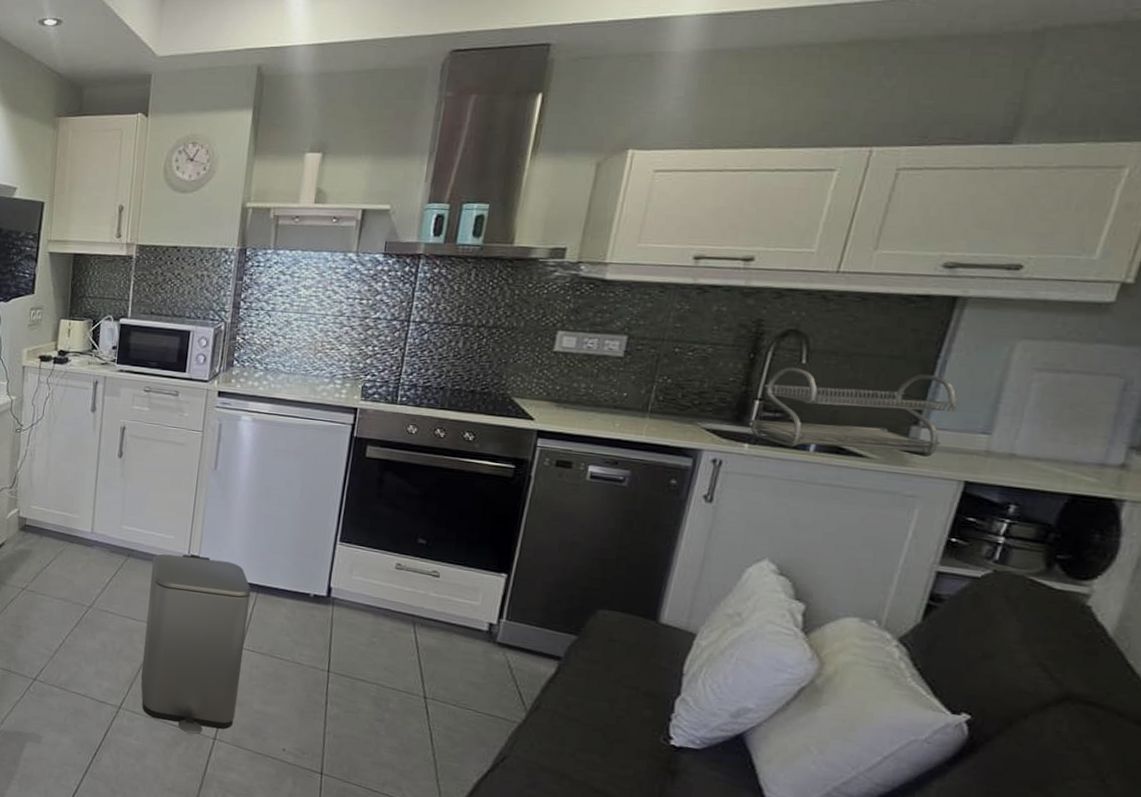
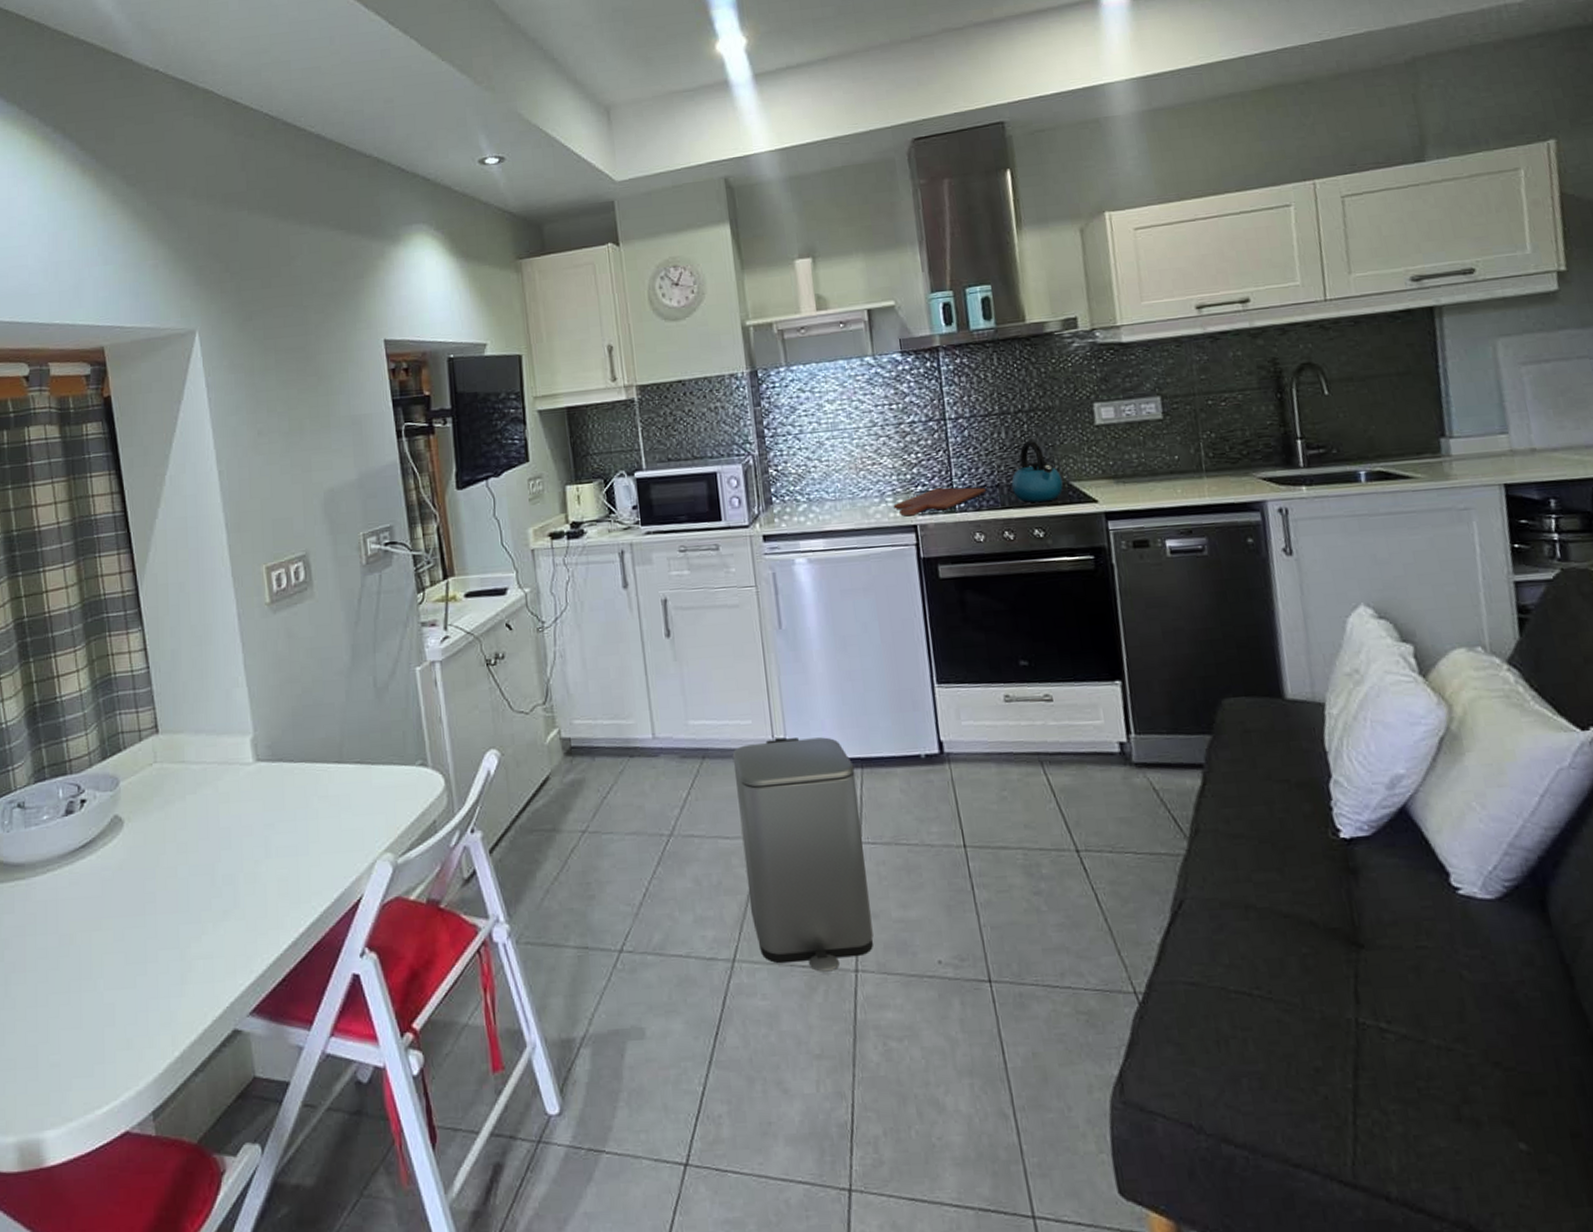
cutting board: none [340,380,431,401] -> present [893,487,987,517]
kettle: none [454,354,506,411] -> present [1011,441,1063,503]
dish rack: present [749,367,959,457] -> none [1298,384,1472,483]

